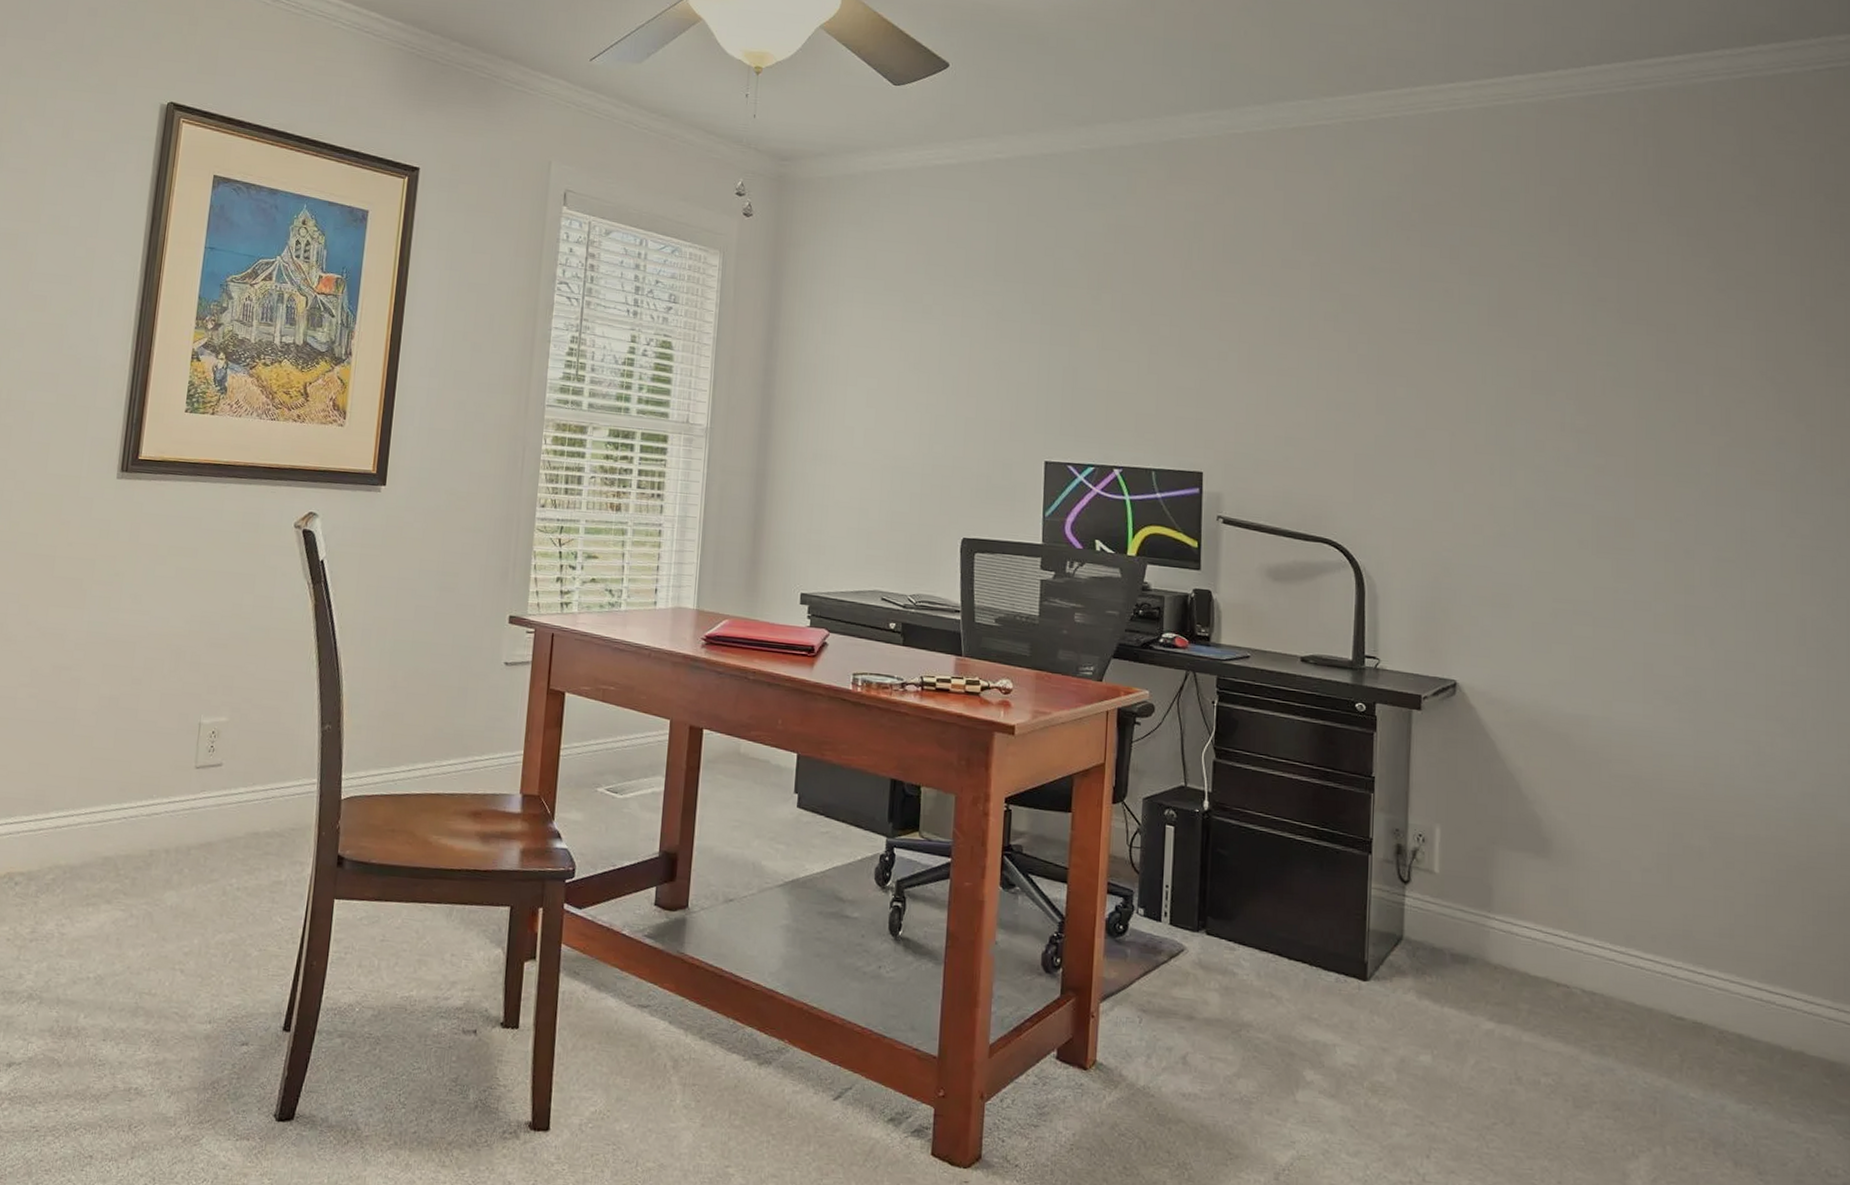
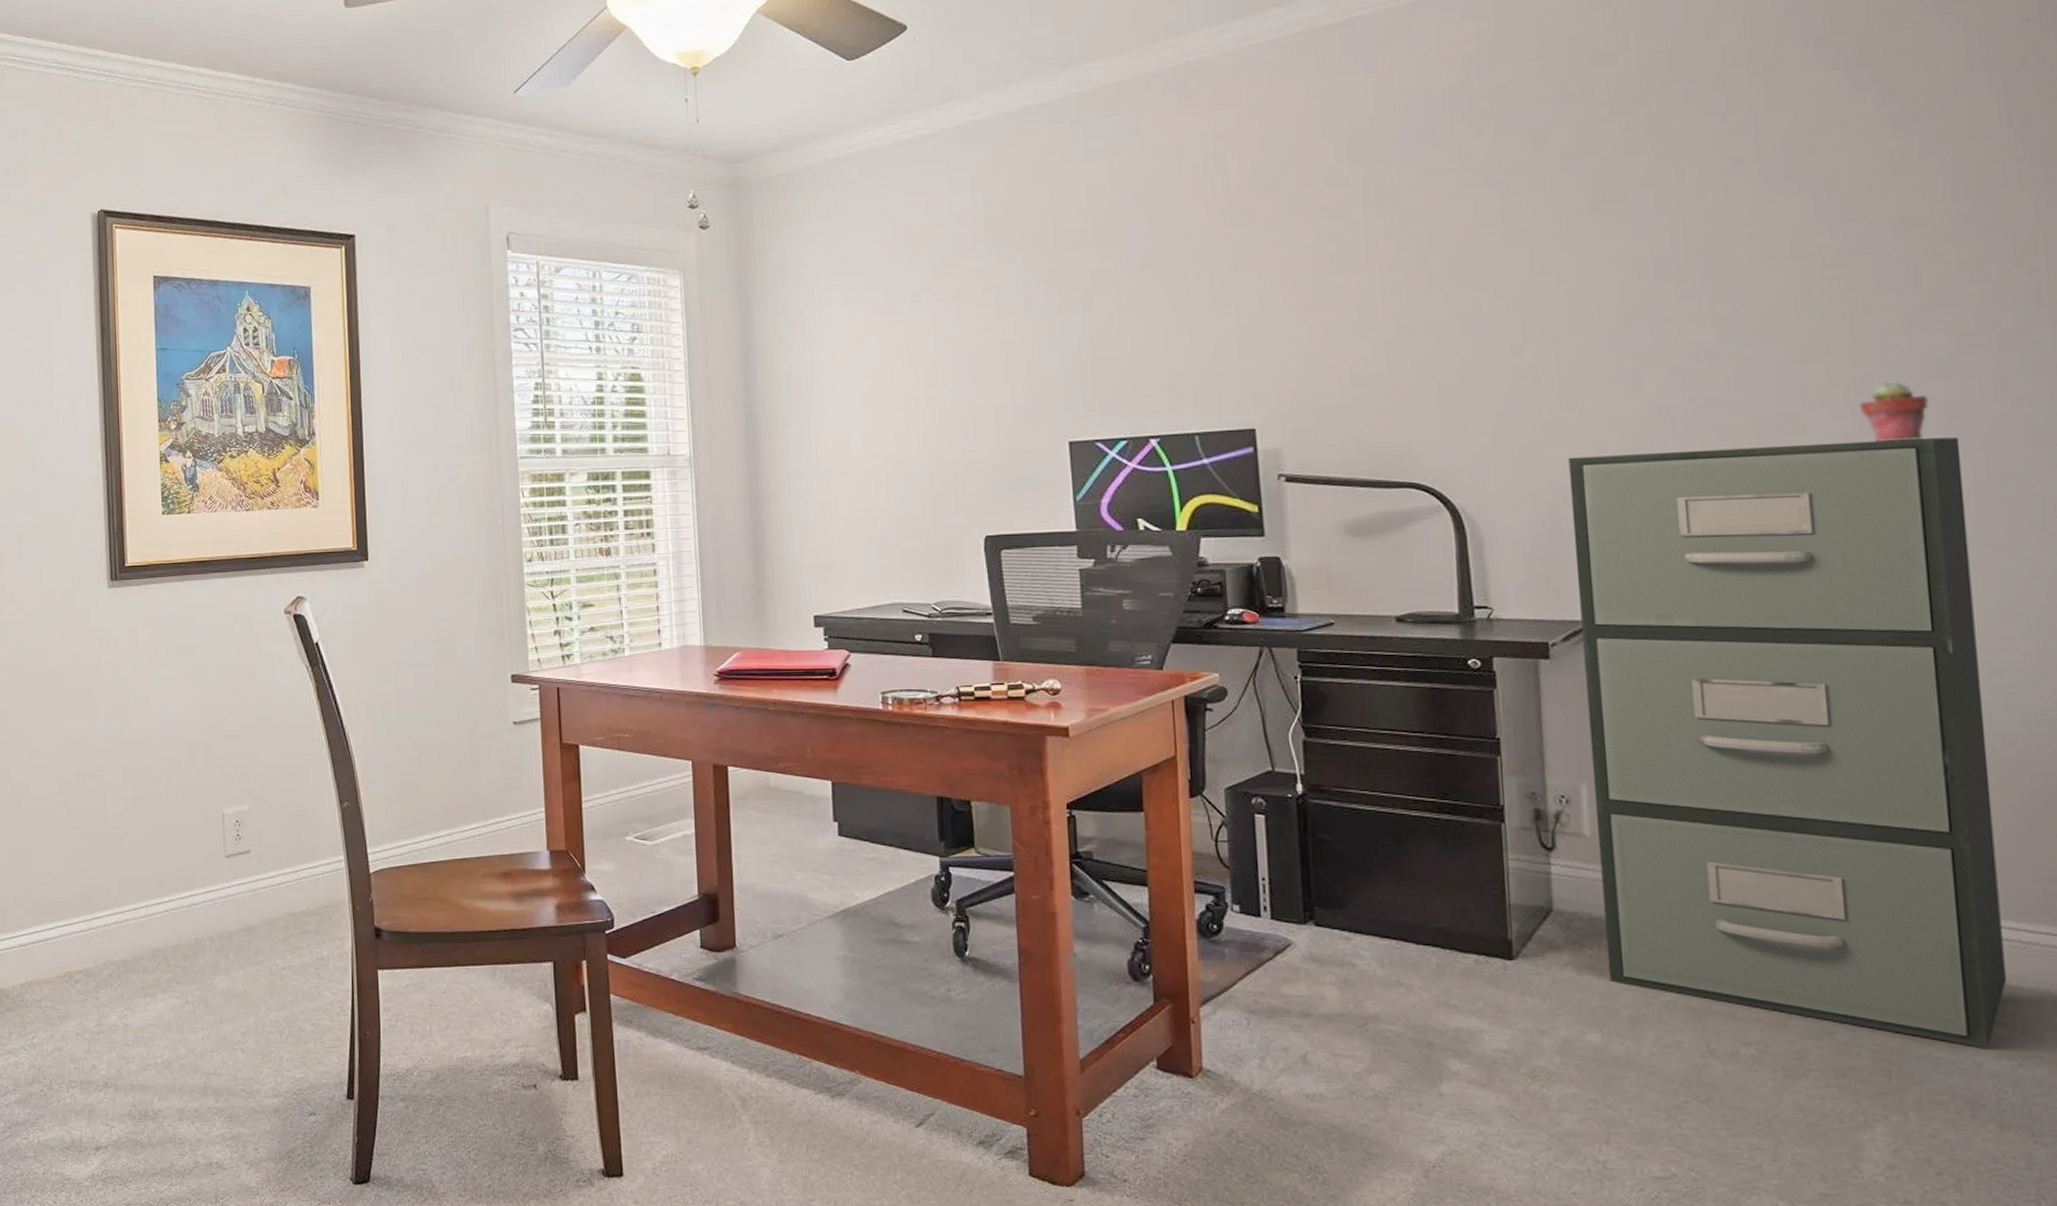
filing cabinet: none [1443,533,1749,1093] -> present [1568,437,2006,1048]
potted succulent: none [1677,503,1728,557] -> present [1860,381,1929,442]

